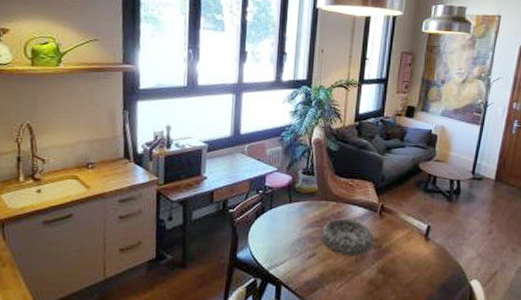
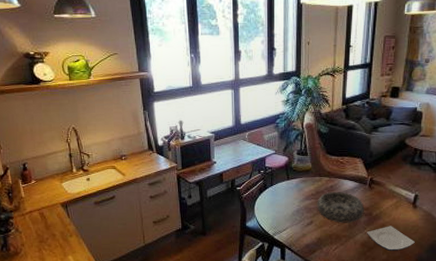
plate: none [375,260,426,290] -> present [367,226,415,251]

